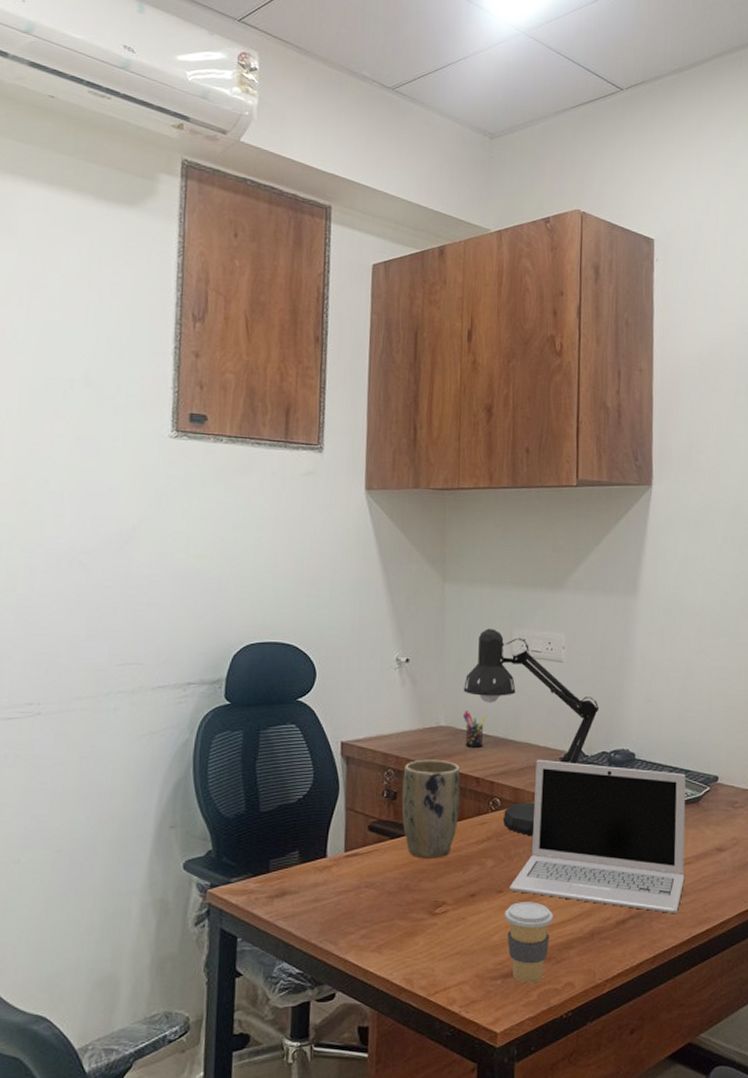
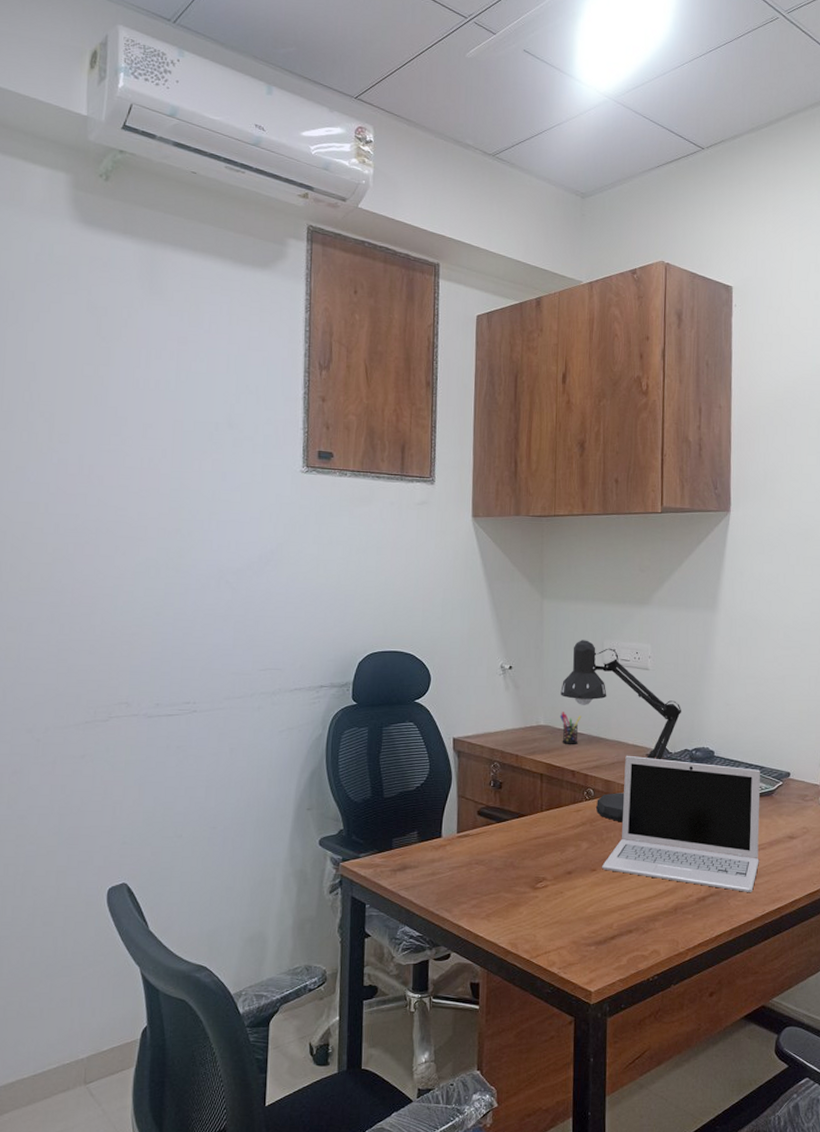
plant pot: present [401,759,461,859] -> none [506,754,558,841]
coffee cup: present [504,902,553,984] -> none [597,879,641,950]

